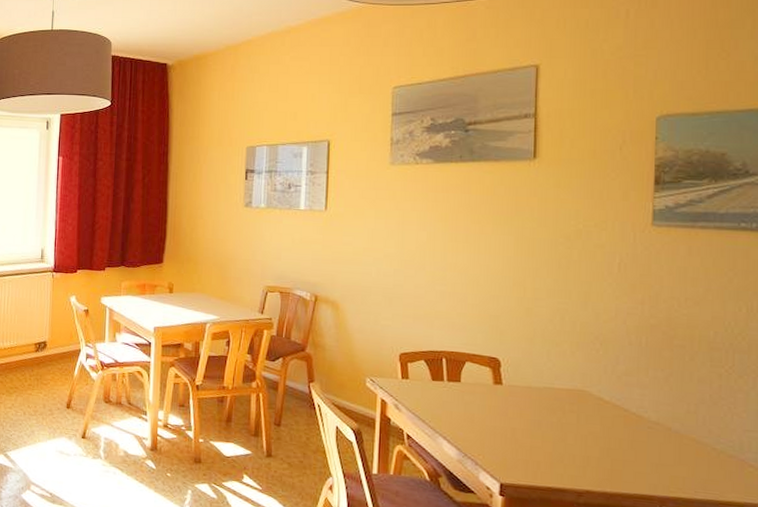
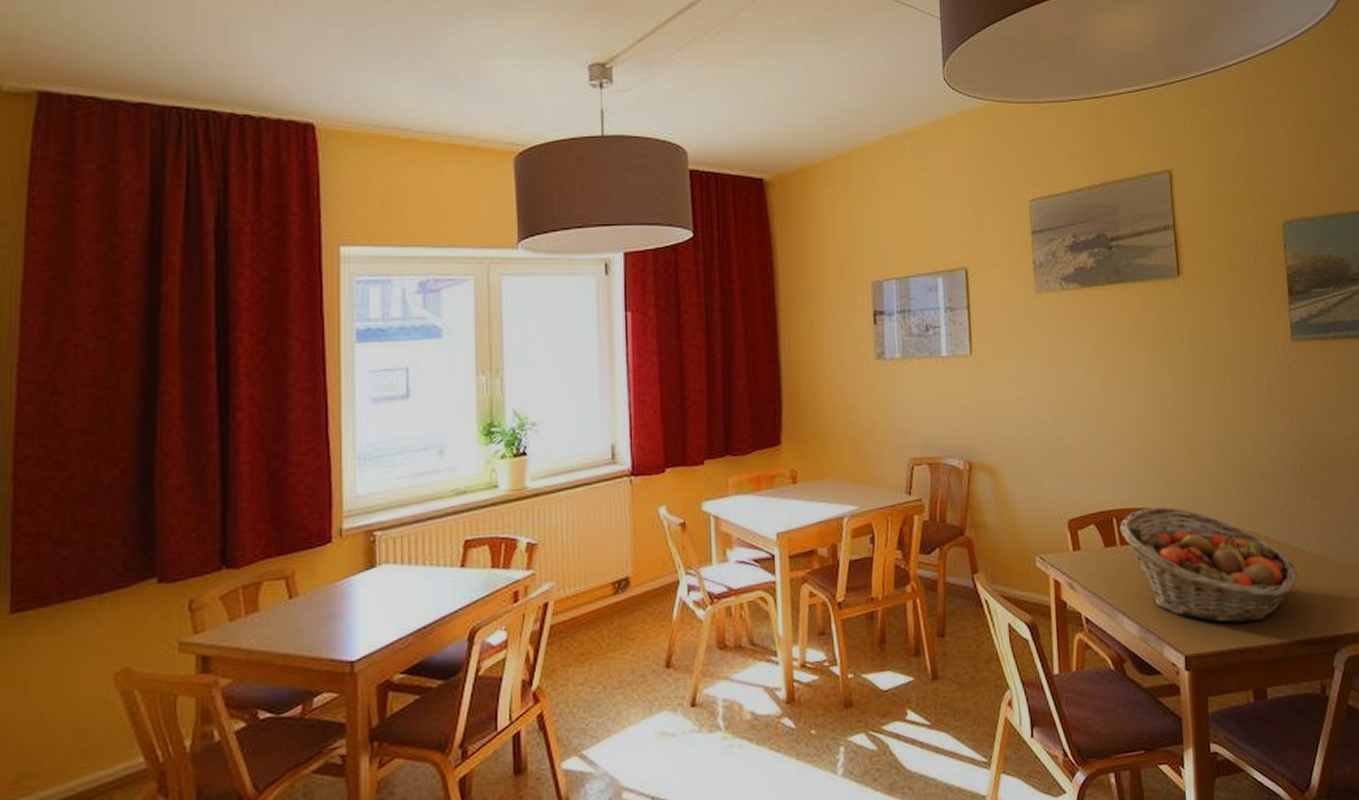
fruit basket: none [449,354,631,469] -> present [1120,507,1298,624]

